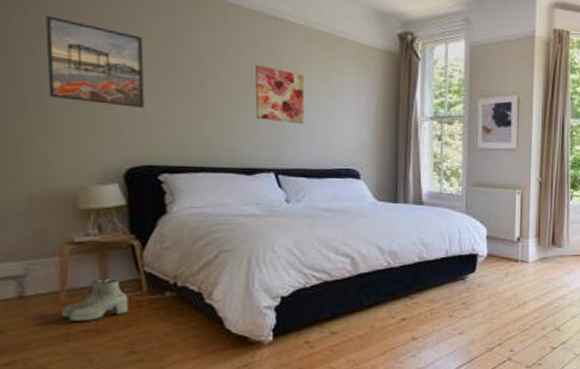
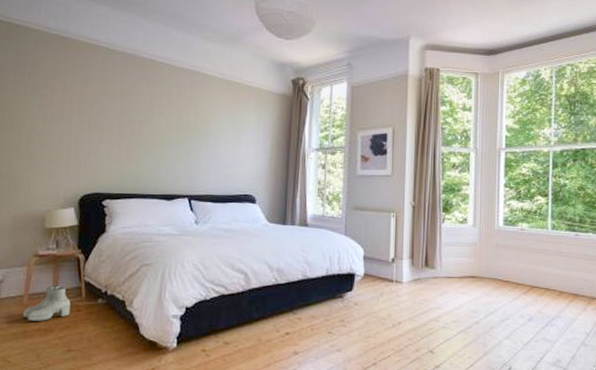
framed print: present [45,15,145,108] -> none [36,81,103,147]
wall art: present [255,64,304,124] -> none [177,110,216,157]

